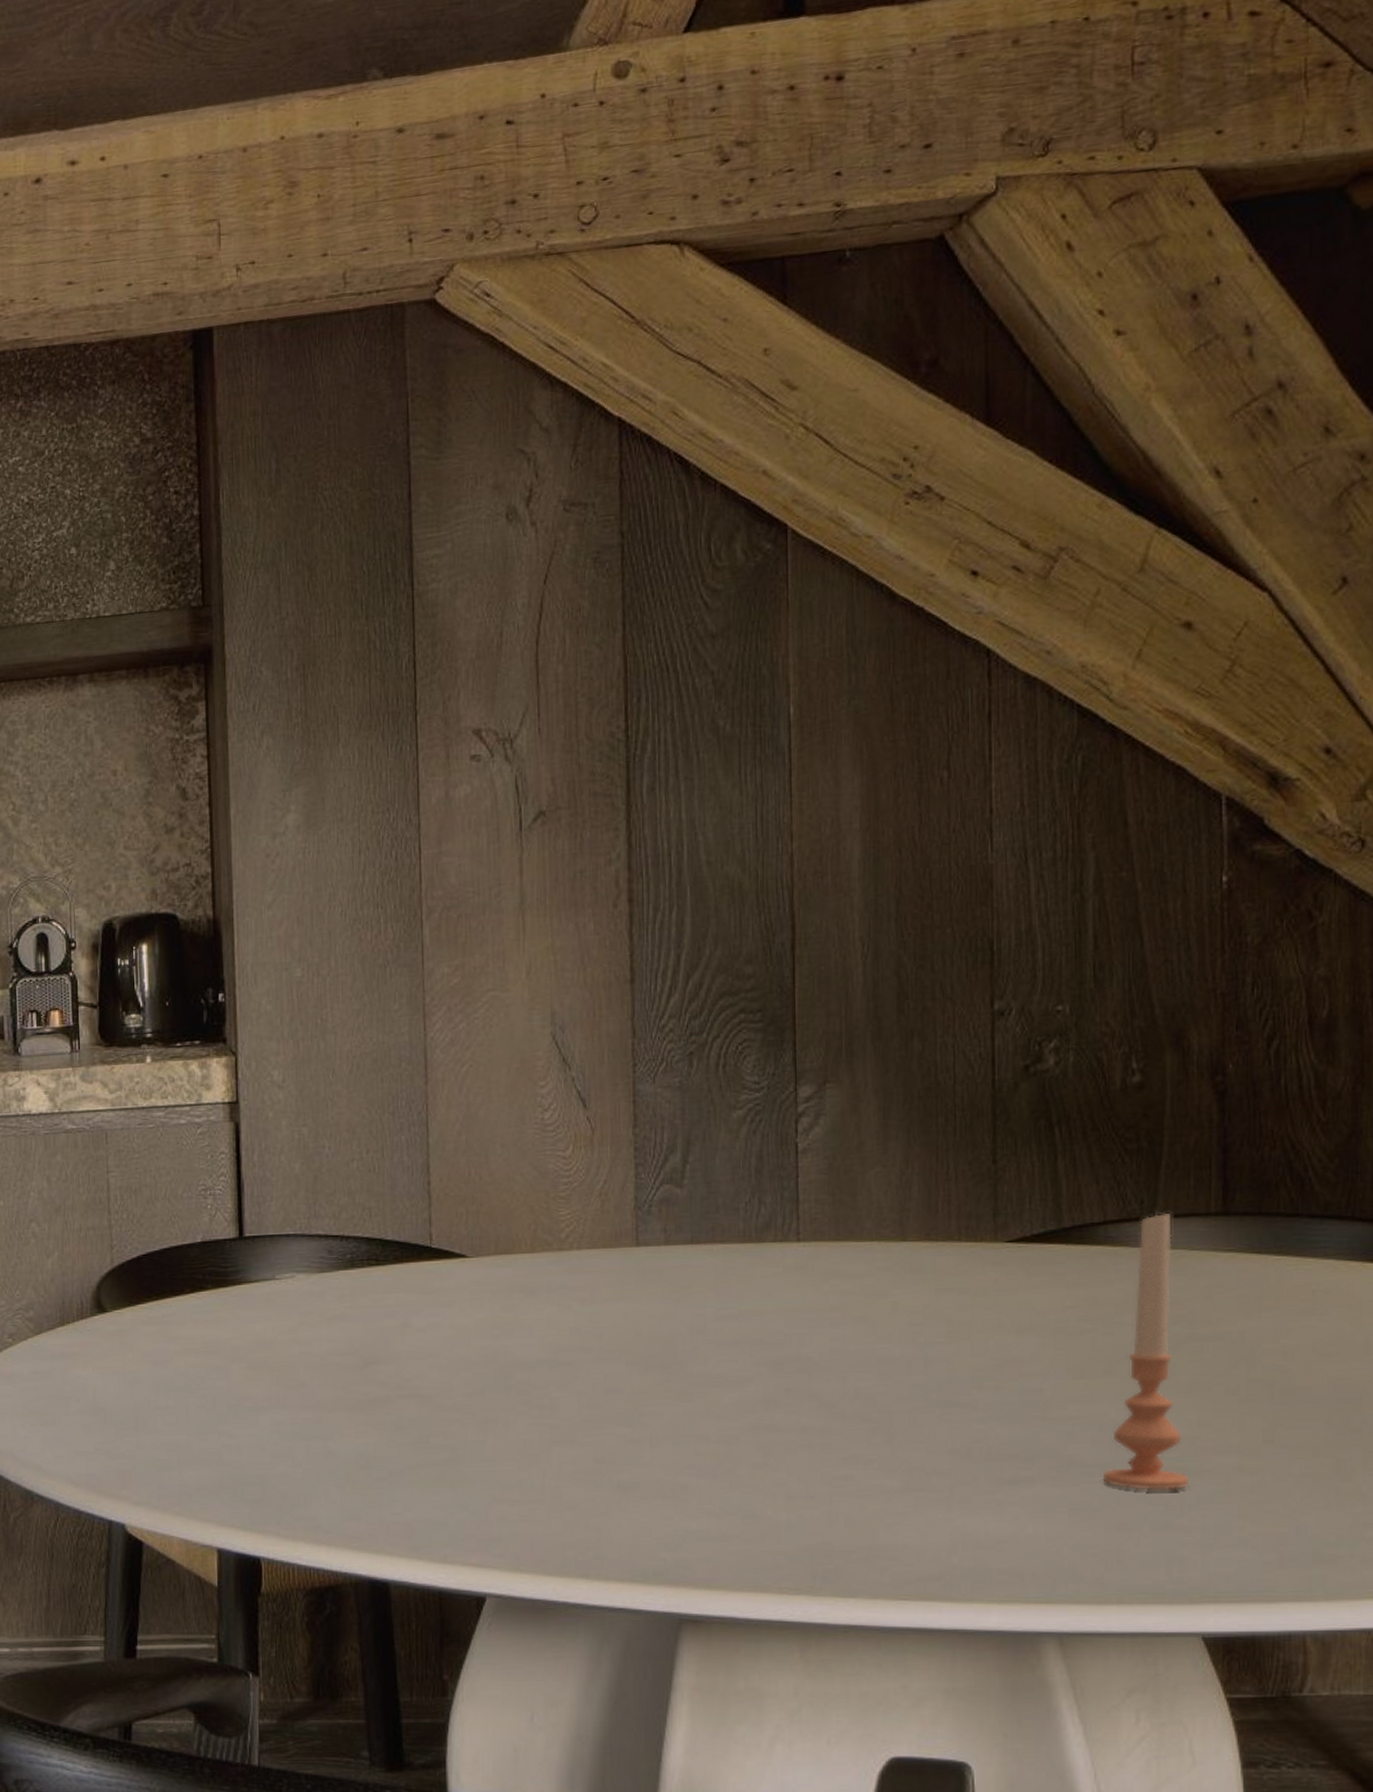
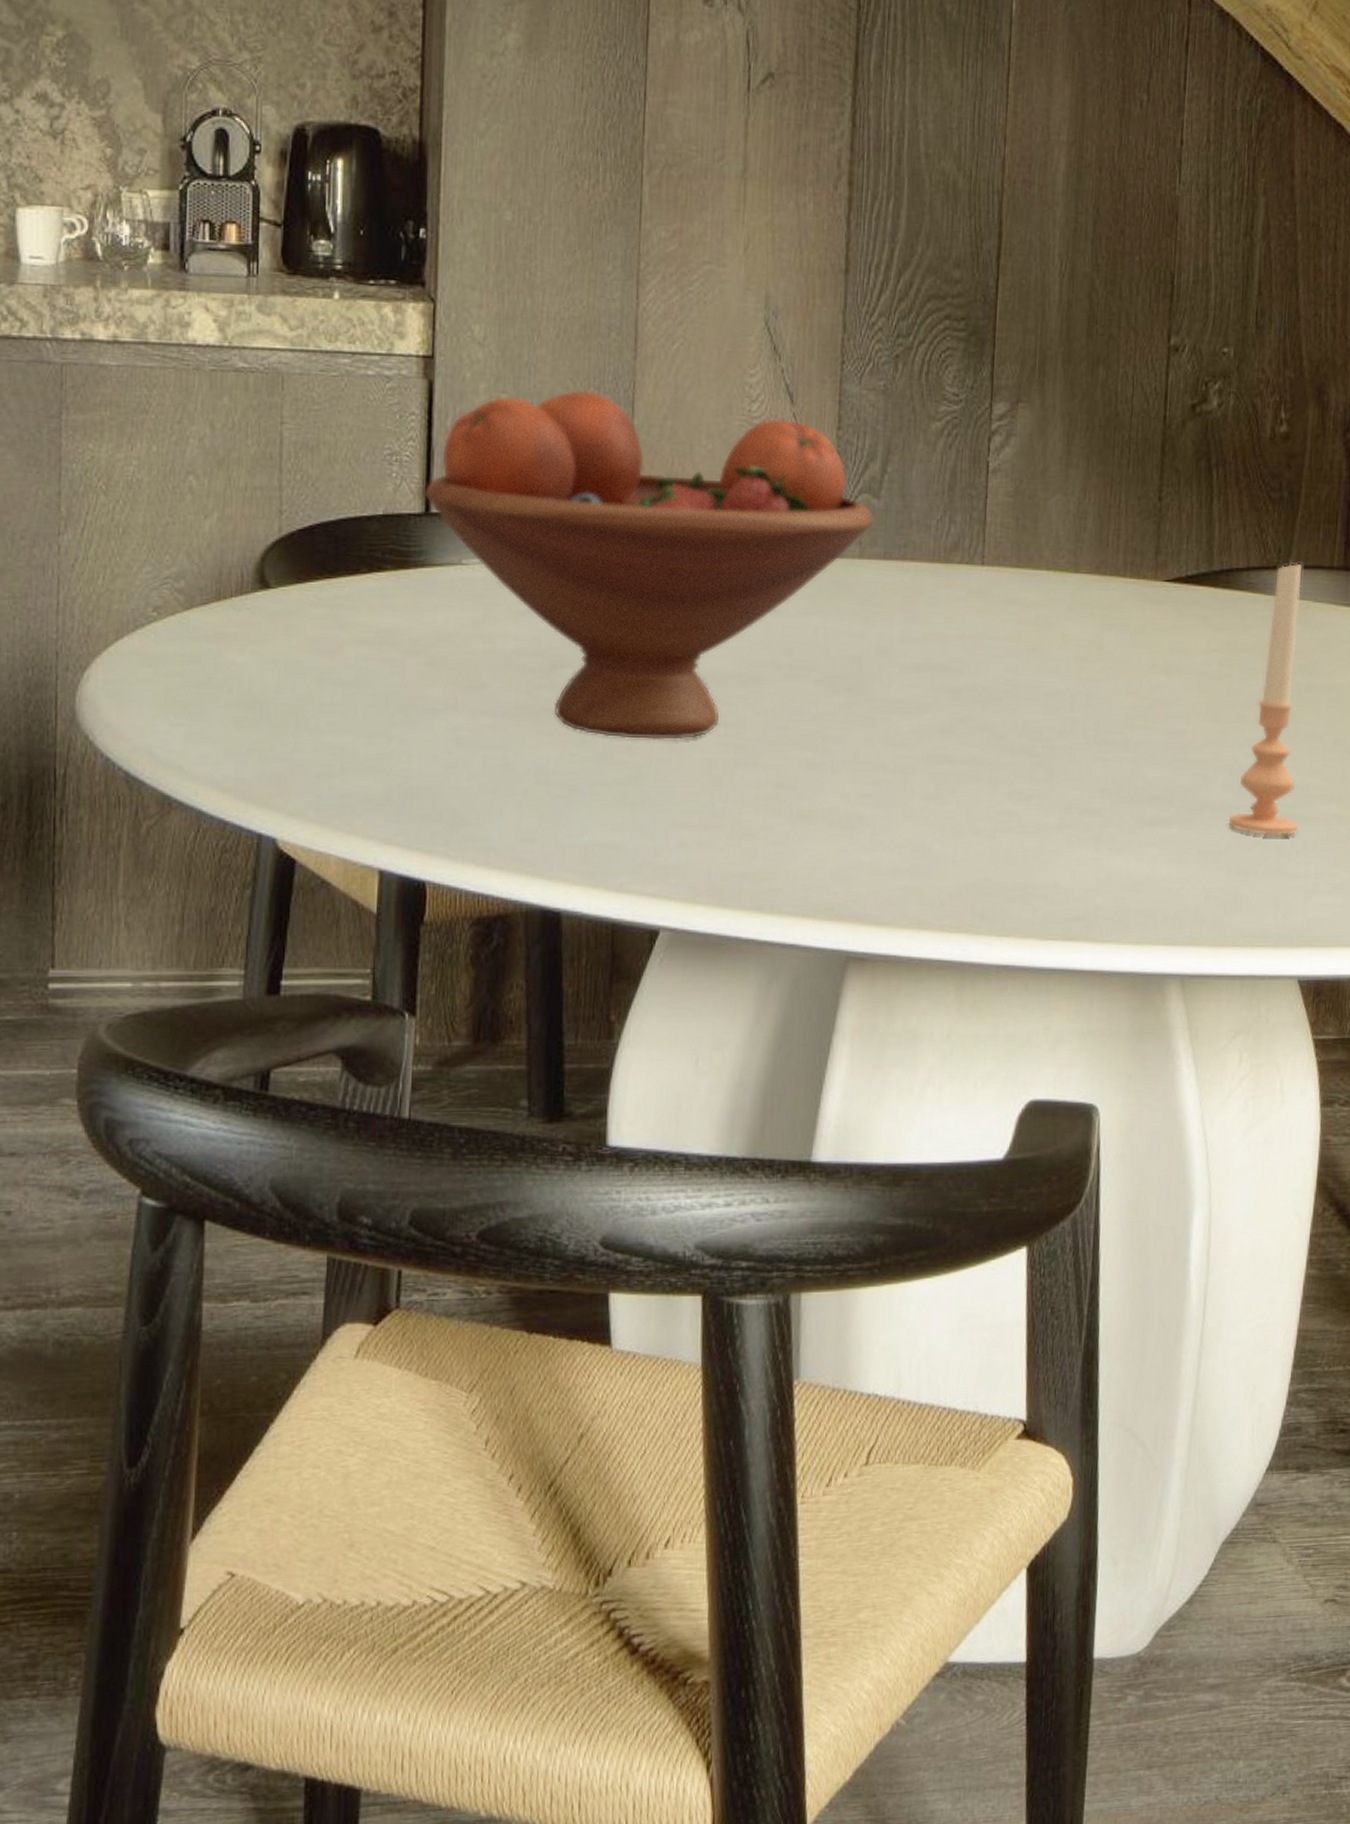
fruit bowl: none [237,1116,677,1424] -> present [424,390,873,740]

